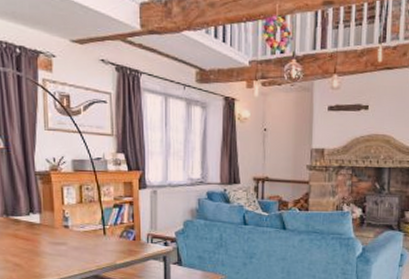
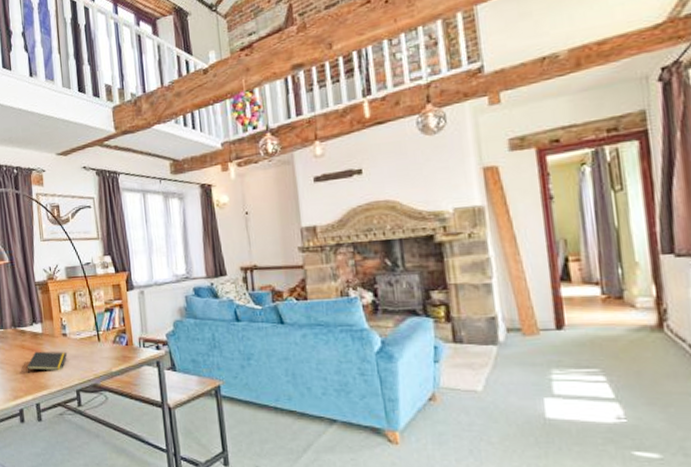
notepad: none [19,241,69,263] -> present [26,351,68,374]

